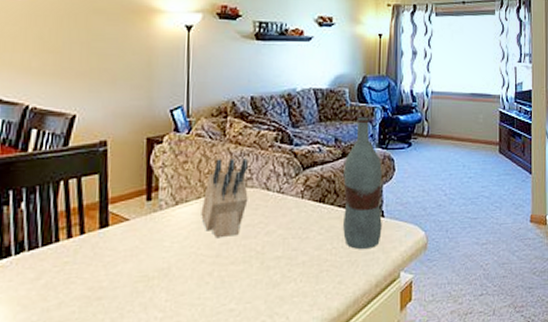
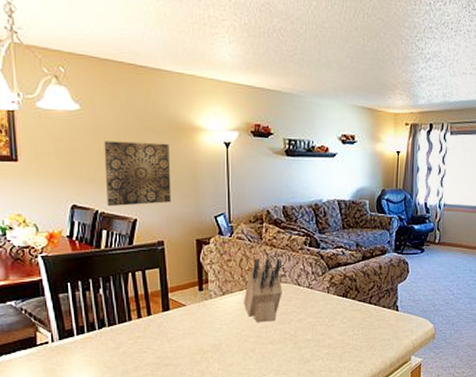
wall art: none [41,24,121,101] -> present [104,141,171,207]
bottle: present [343,117,382,249] -> none [363,225,397,336]

